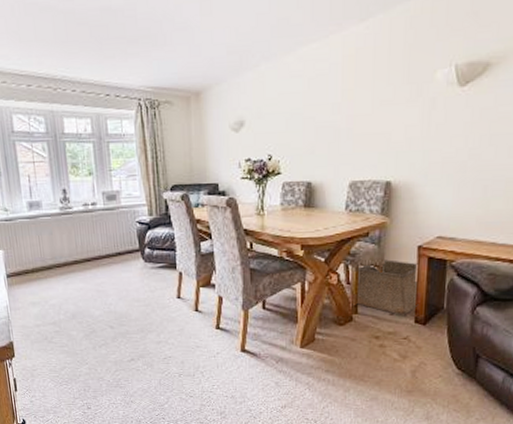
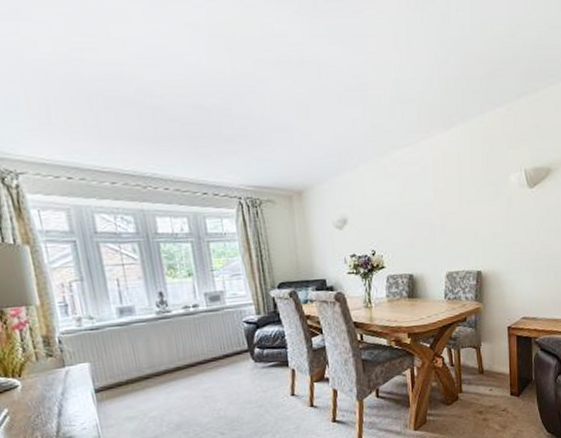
storage bin: present [351,260,419,317] -> none [454,341,512,391]

